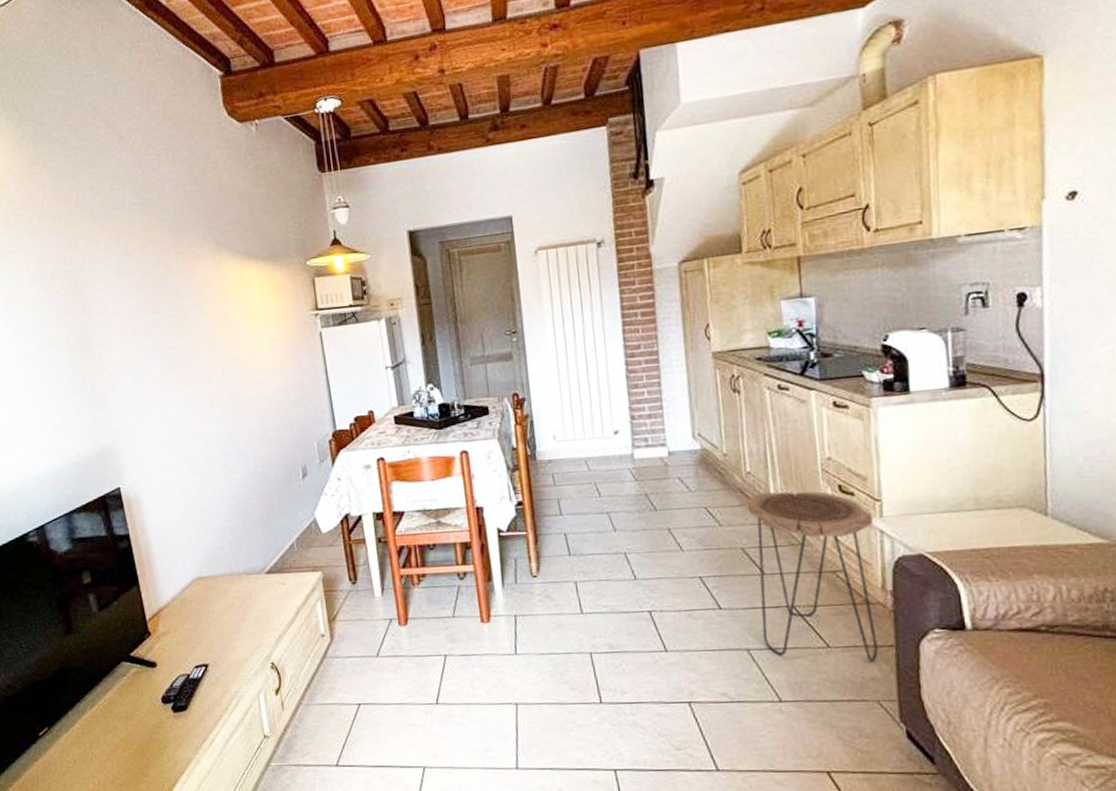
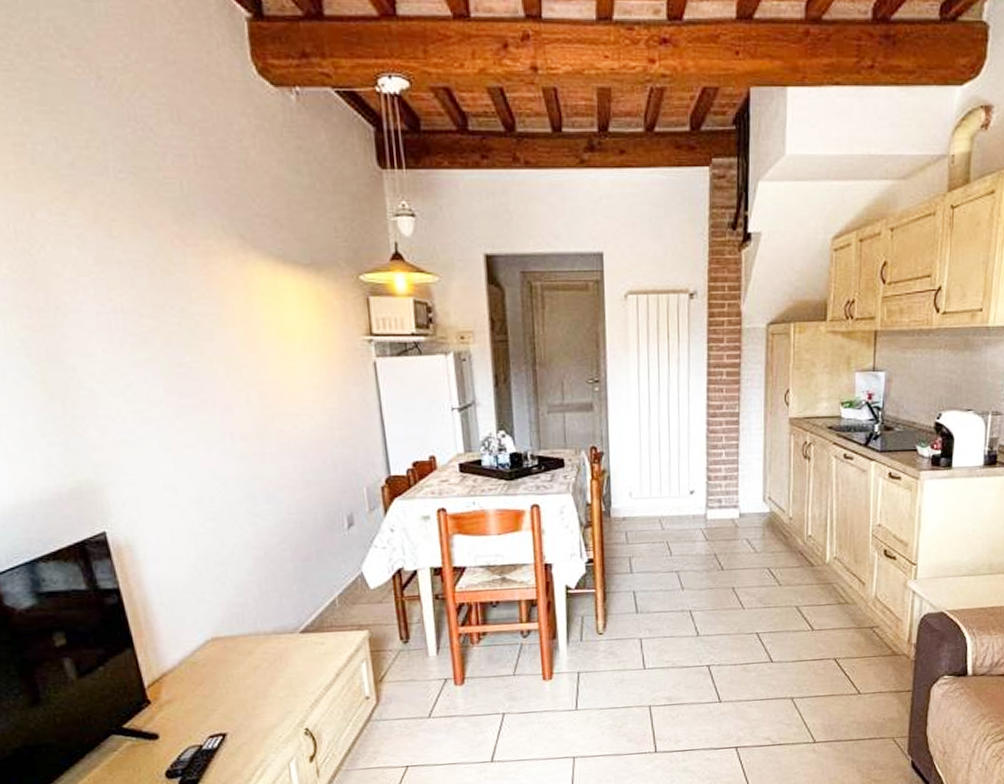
side table: present [747,491,878,663] -> none [805,554,908,706]

